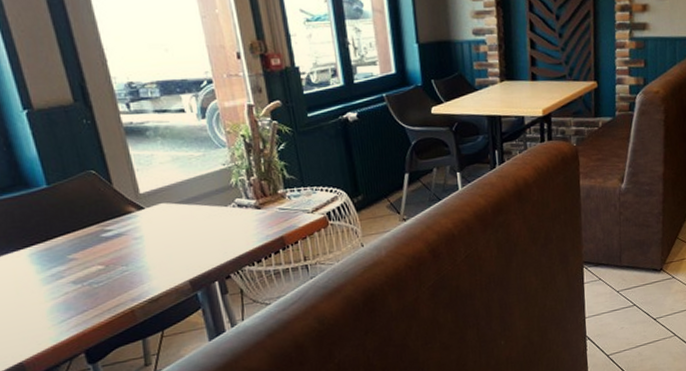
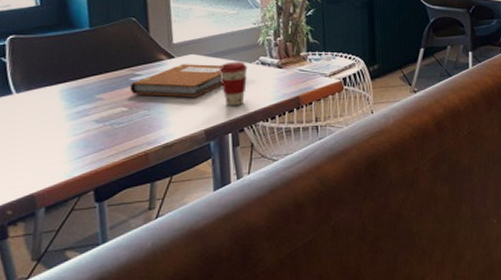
notebook: none [102,212,200,252] -> present [130,64,223,97]
coffee cup: none [193,206,227,254] -> present [218,62,248,106]

